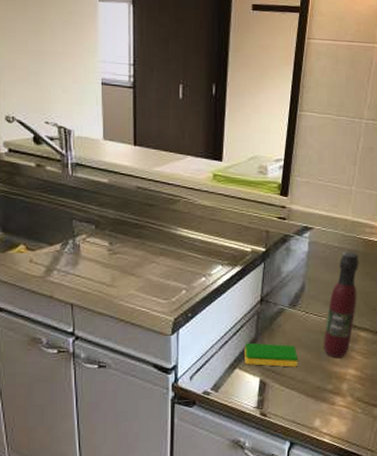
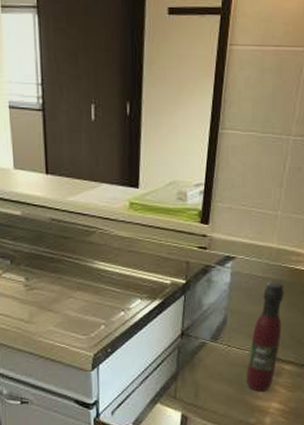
dish sponge: present [245,342,298,367] -> none [166,377,220,402]

